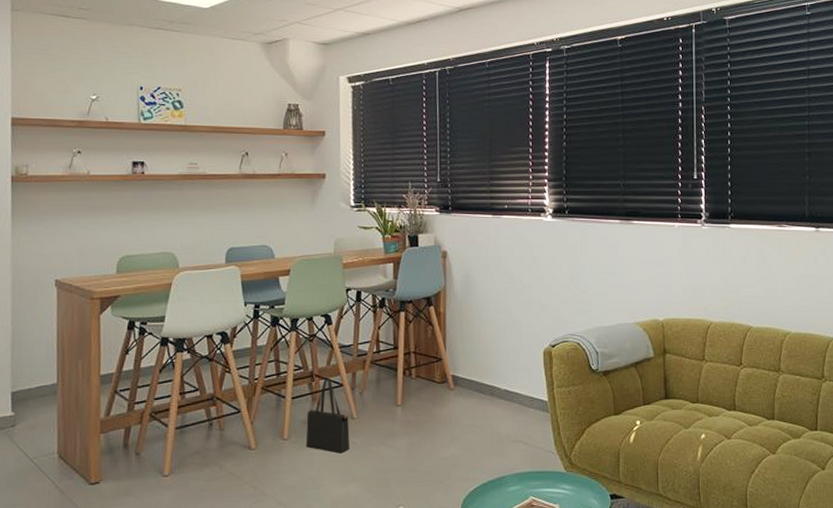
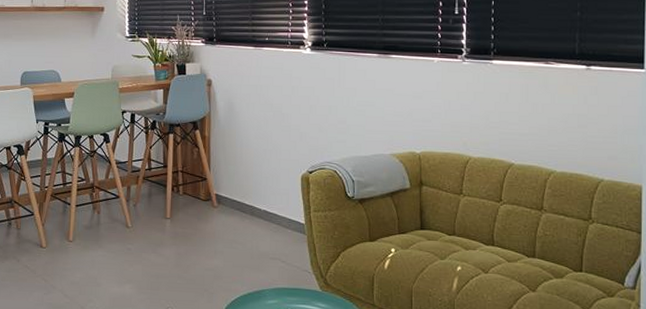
tote bag: present [306,378,350,454] -> none [88,190,125,257]

